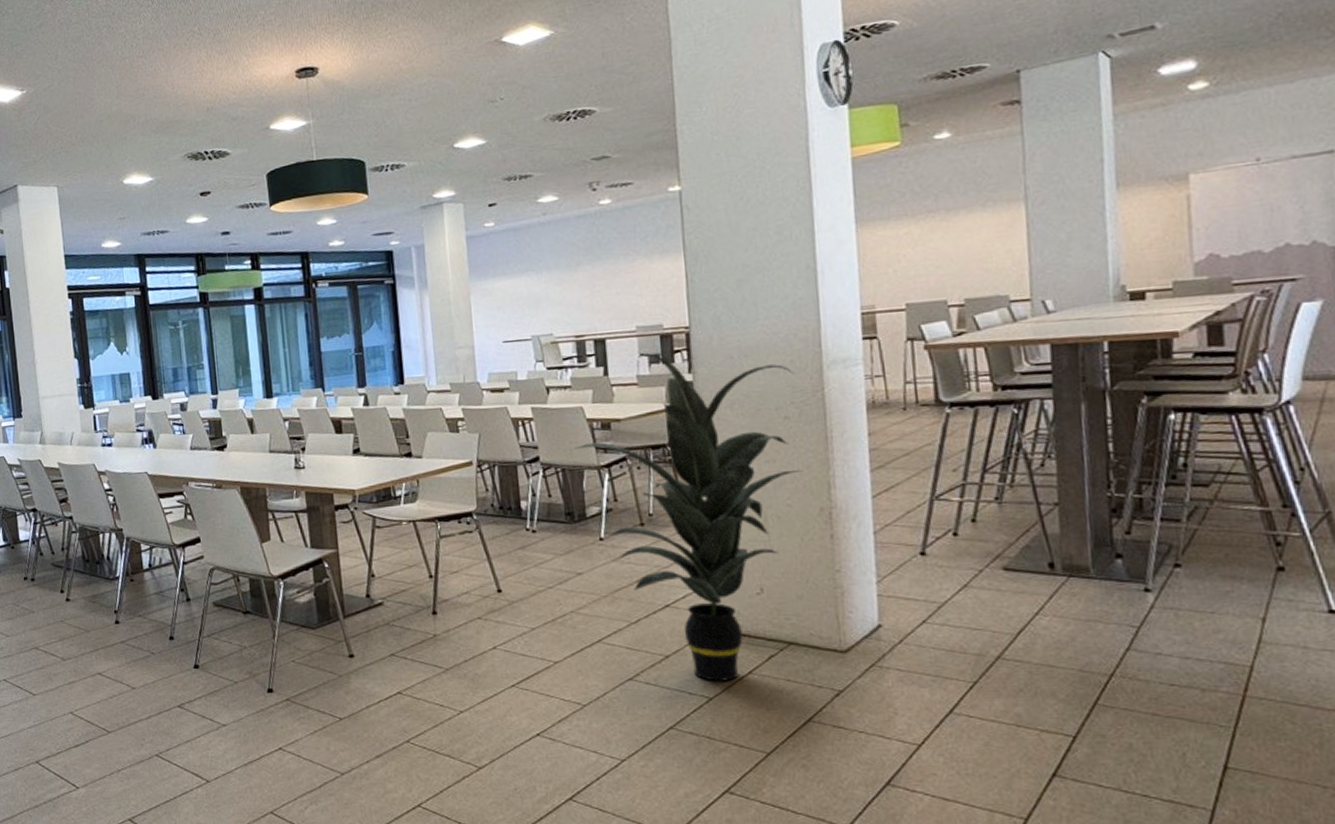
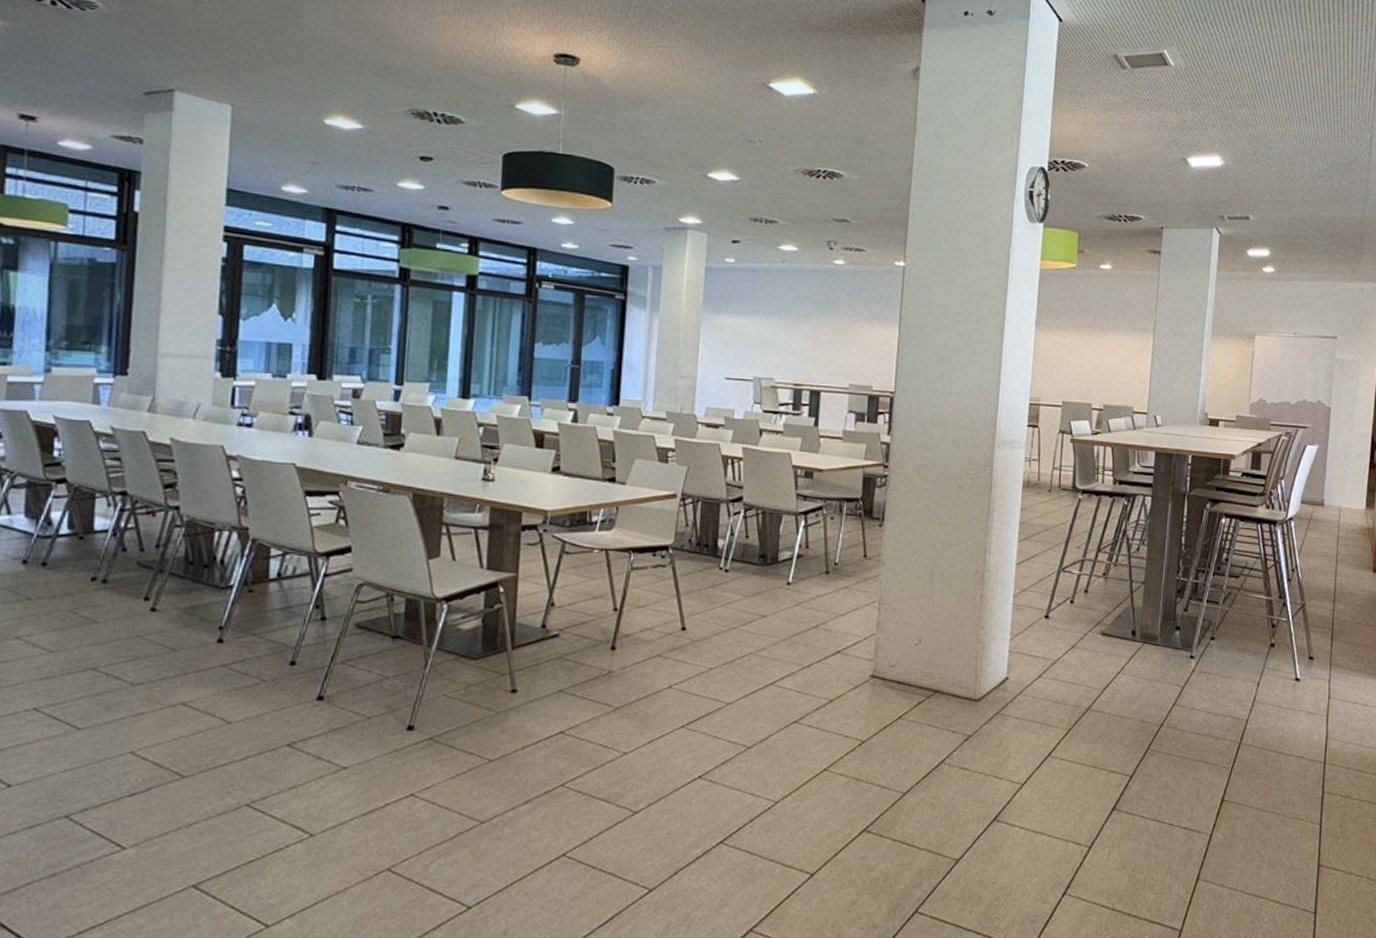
indoor plant: present [574,354,804,681] -> none [777,413,972,725]

